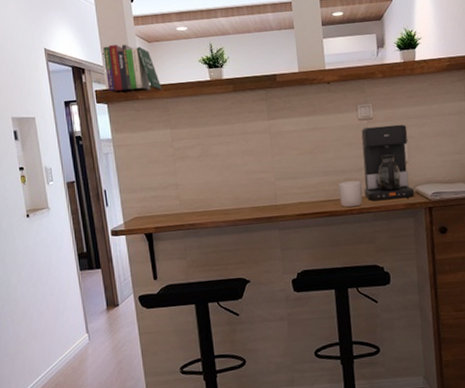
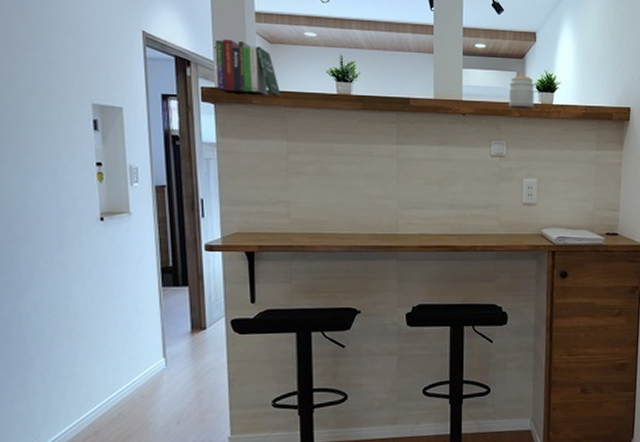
mug: present [338,180,363,208] -> none [464,217,488,244]
coffee maker: present [361,124,415,201] -> none [490,165,540,240]
jar: none [370,33,397,71] -> present [508,72,535,109]

